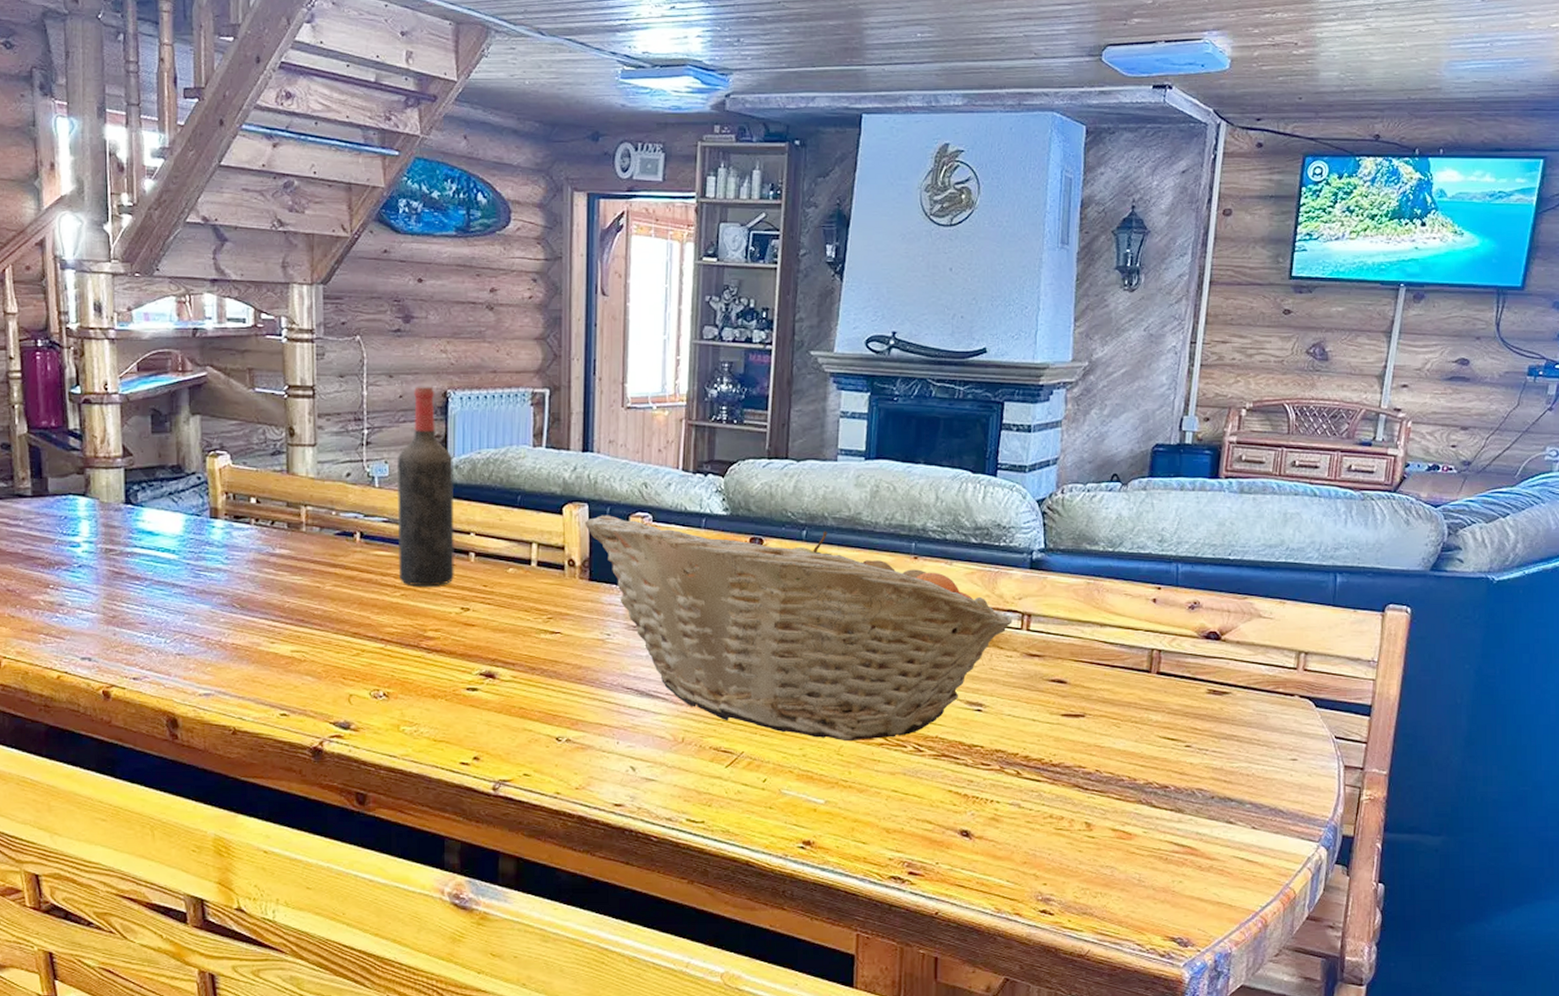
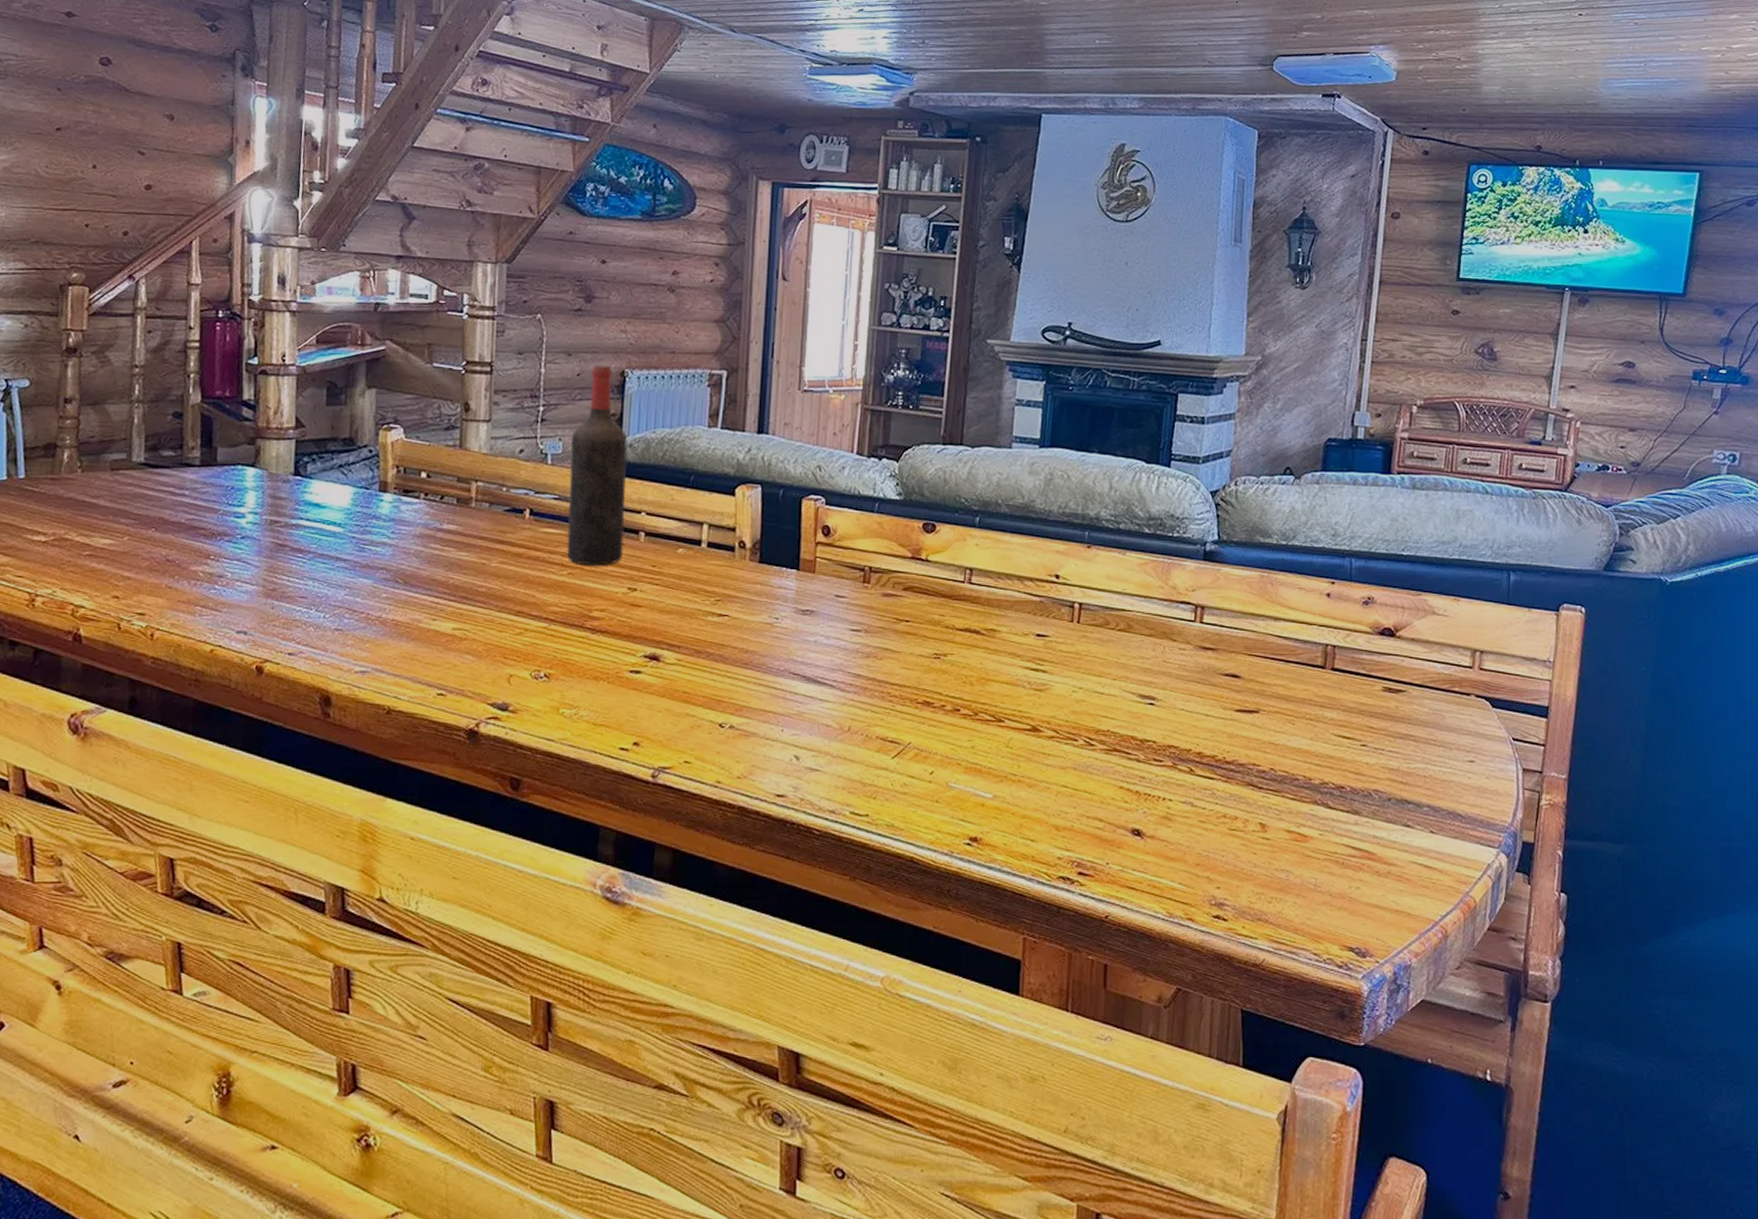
fruit basket: present [584,515,1012,742] -> none [757,497,1186,734]

